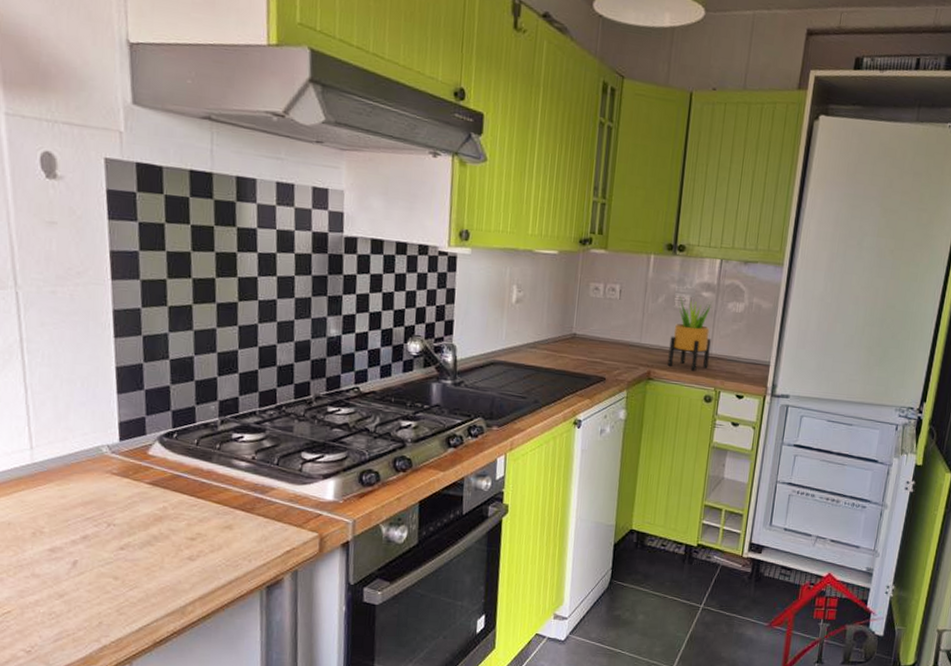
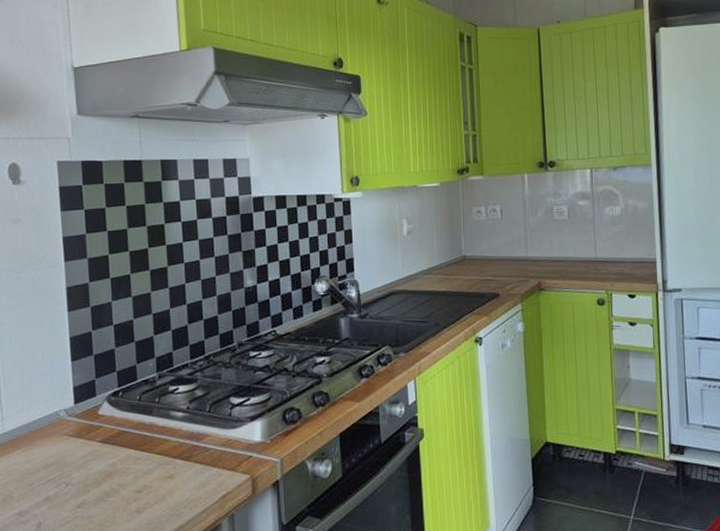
potted plant: present [667,296,713,371] -> none [555,208,596,277]

